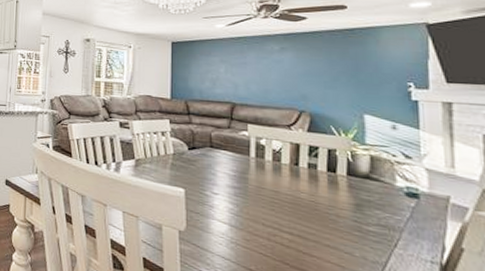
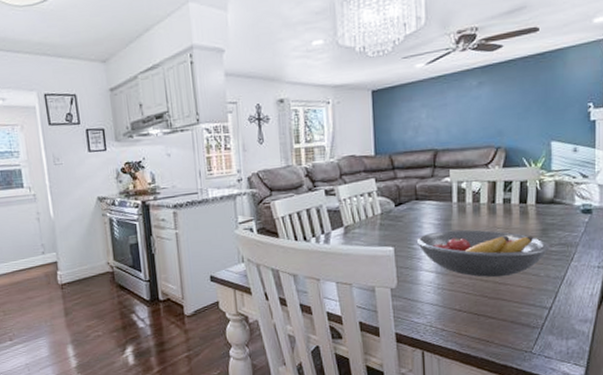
fruit bowl: none [209,182,366,248] -> present [416,230,550,278]

